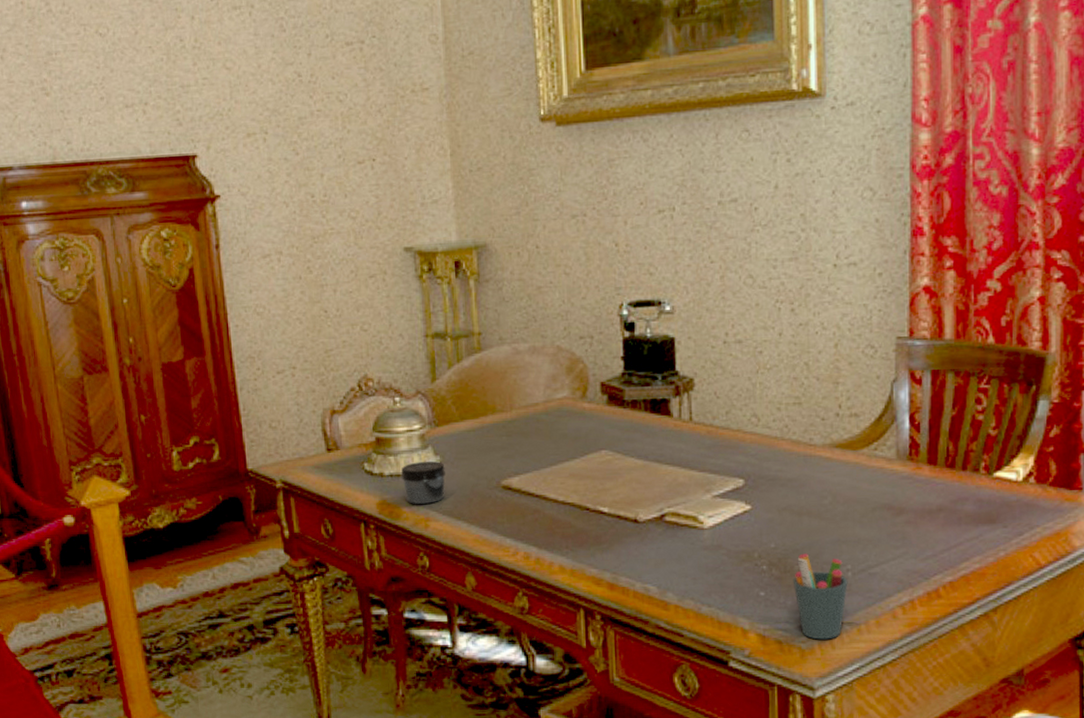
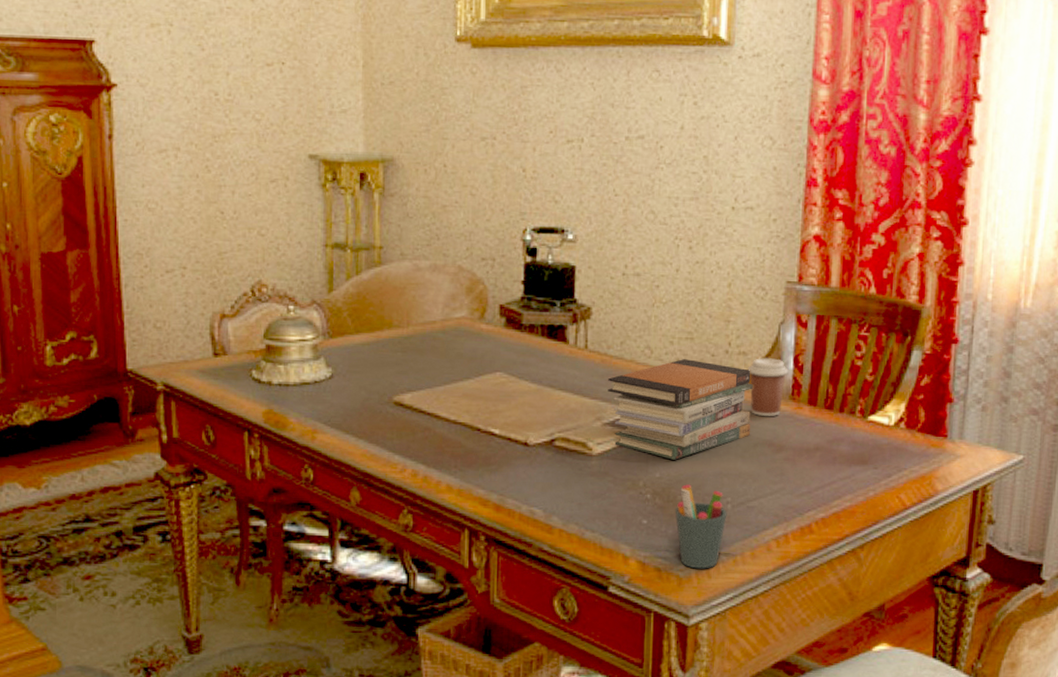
jar: present [401,461,445,504] -> none [290,373,336,415]
book stack: none [715,425,867,529] -> present [608,359,753,460]
coffee cup: none [861,418,905,480] -> present [748,358,789,417]

